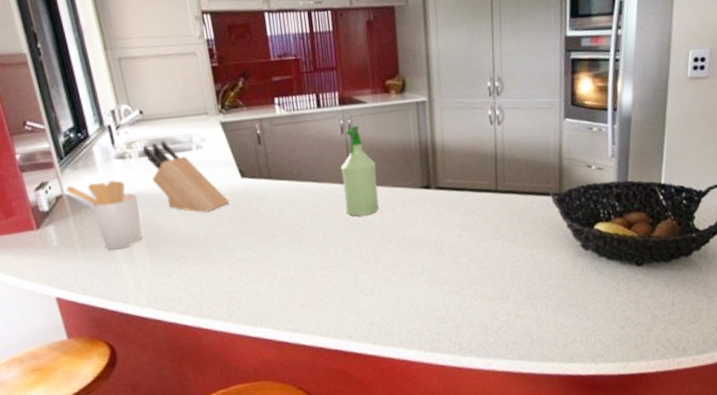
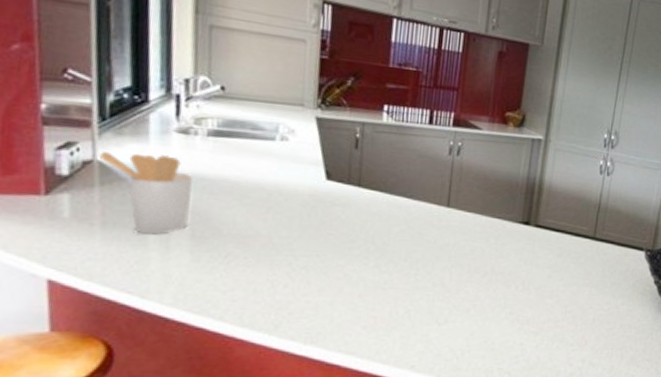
knife block: present [142,140,229,213] -> none [213,123,306,210]
spray bottle: present [340,125,379,217] -> none [436,148,478,242]

